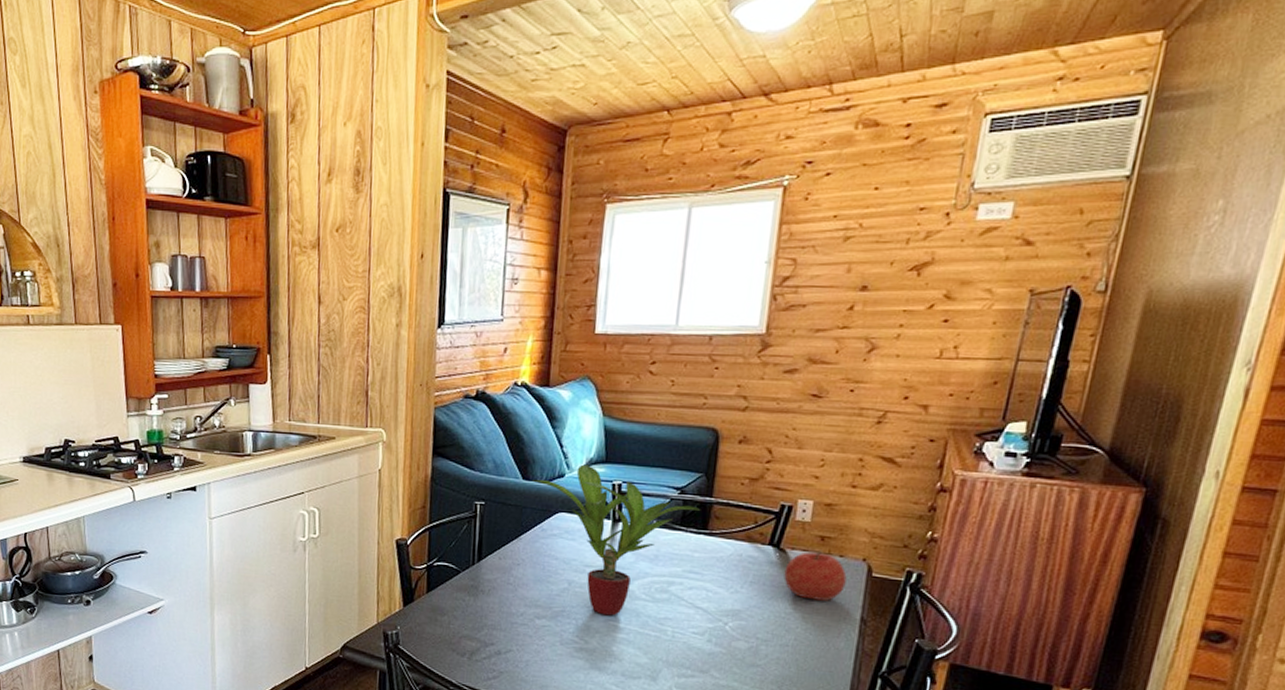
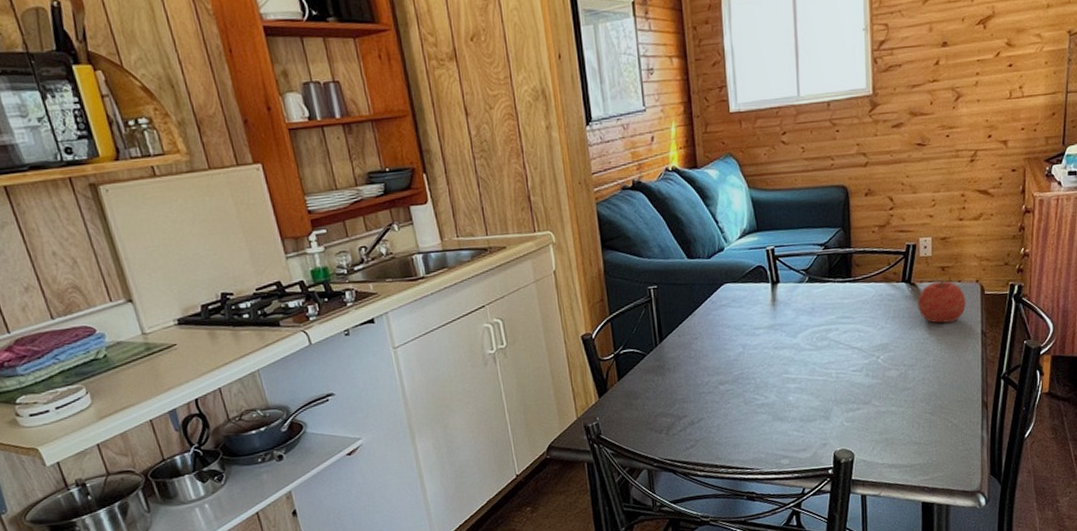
potted plant: present [531,464,701,616] -> none [695,235,844,371]

